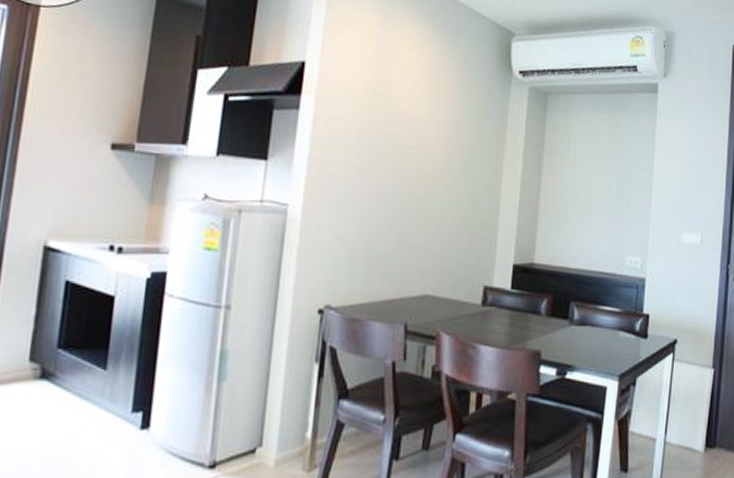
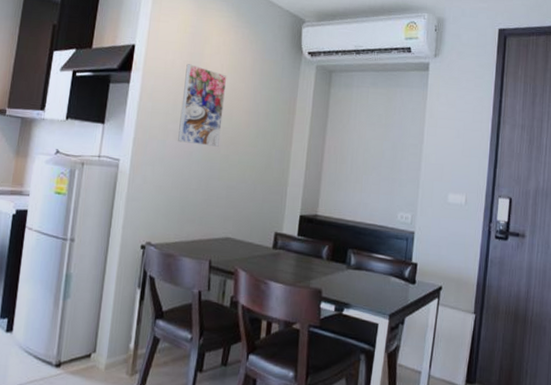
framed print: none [362,85,422,186] -> present [178,64,227,147]

